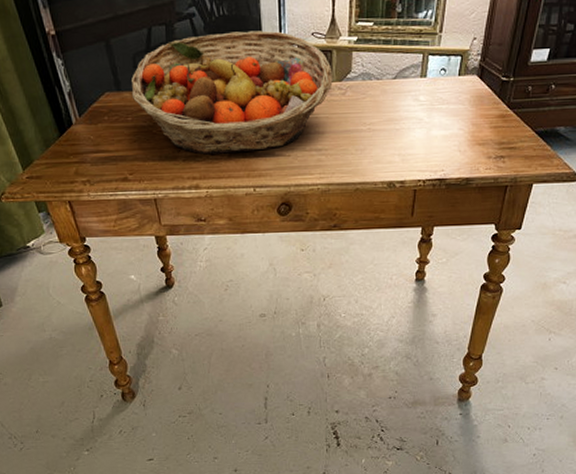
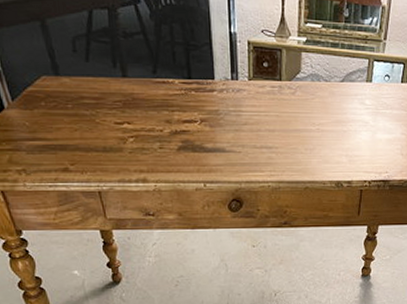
fruit basket: present [131,30,333,155] -> none [71,22,283,147]

